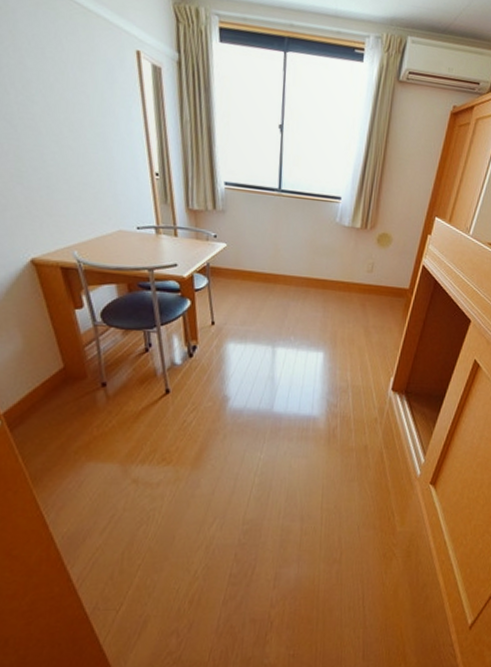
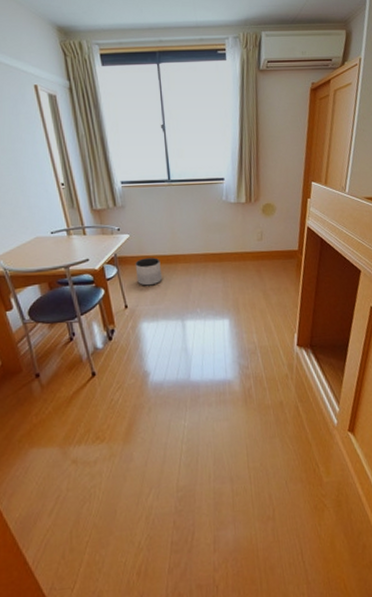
planter: none [228,272,258,304] -> present [135,257,163,286]

